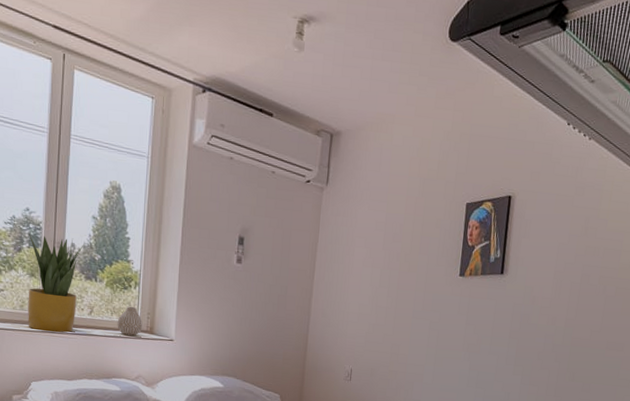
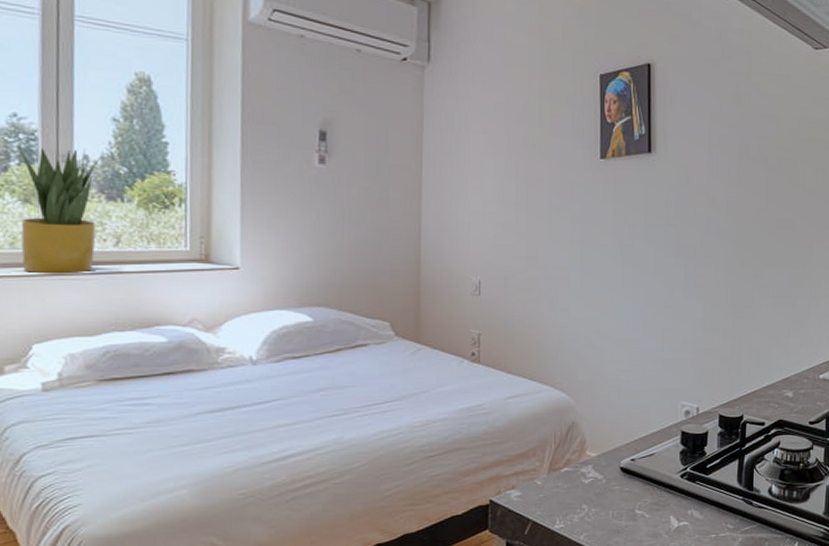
vase: present [117,306,143,336] -> none [157,230,195,268]

